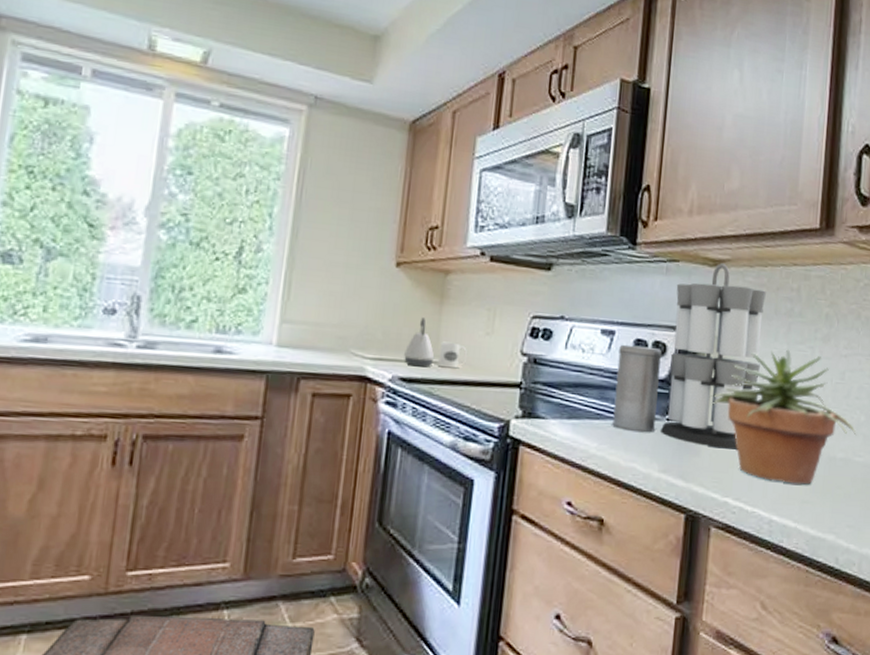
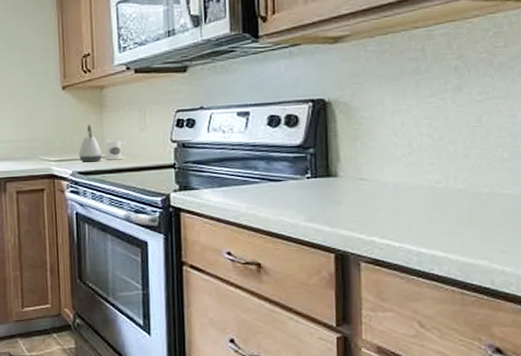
canister: present [611,344,662,433] -> none [255,120,298,192]
spice rack: present [660,263,766,450] -> none [300,39,393,197]
potted plant: present [709,349,857,485] -> none [345,103,501,220]

